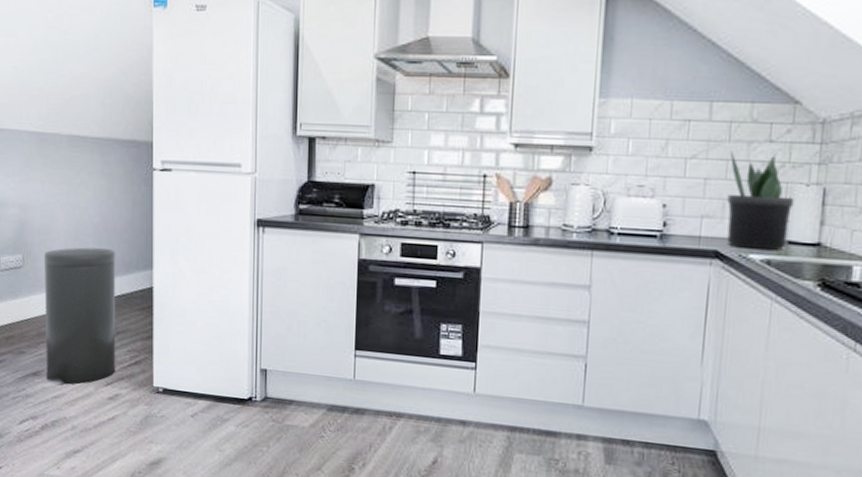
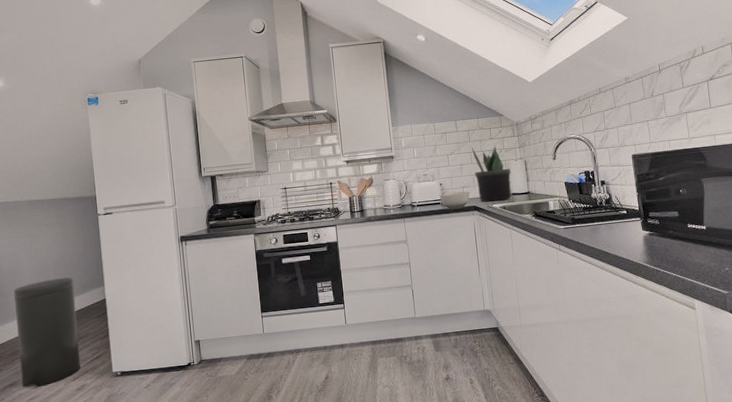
bowl: none [658,221,711,252] -> present [439,191,470,210]

